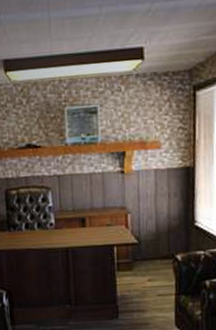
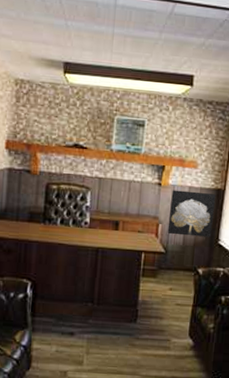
wall art: none [137,173,186,223] -> present [167,190,216,238]

